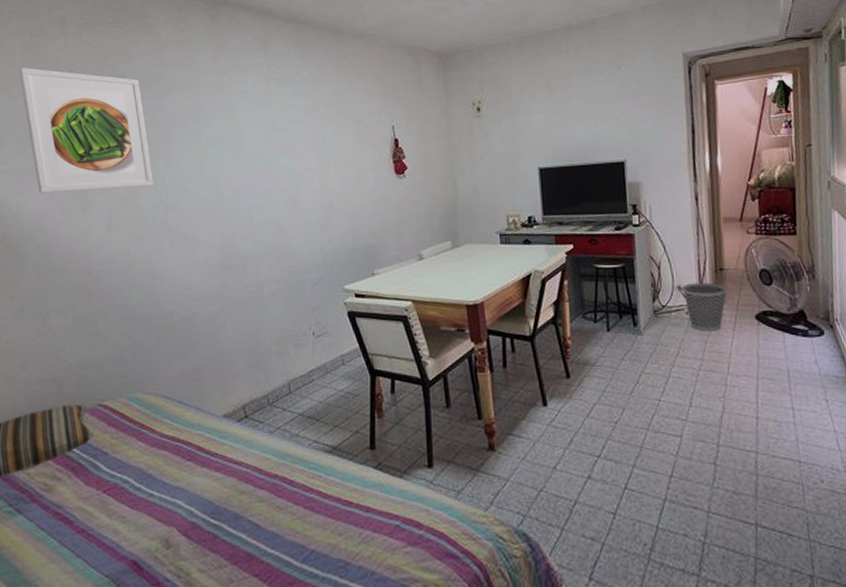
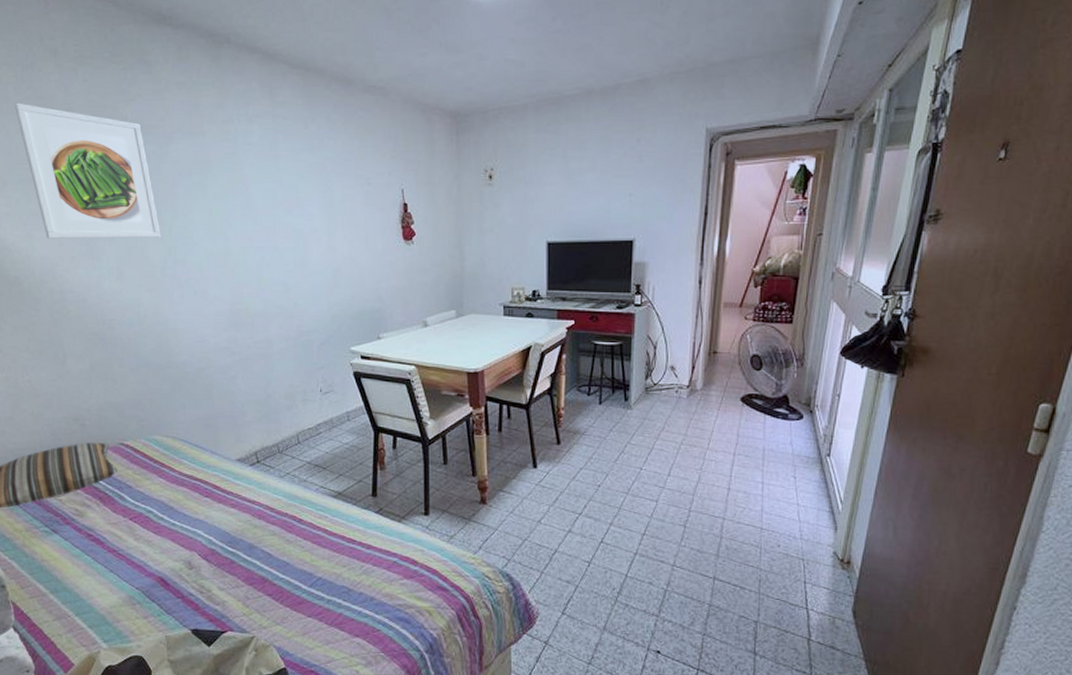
wastebasket: present [682,282,728,332] -> none [675,364,718,410]

